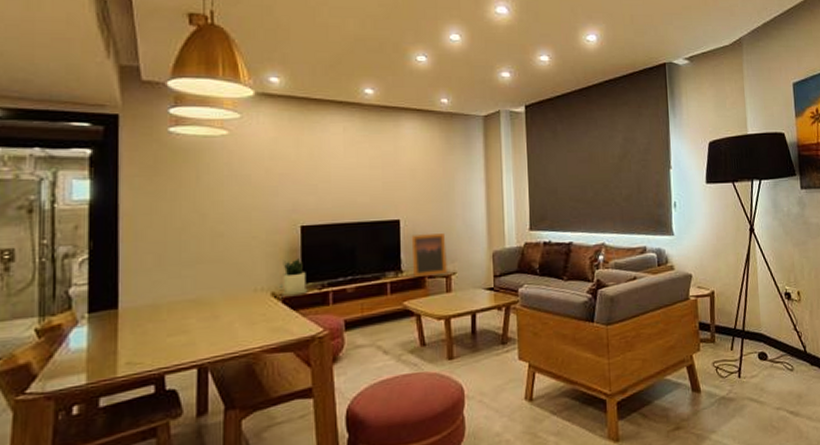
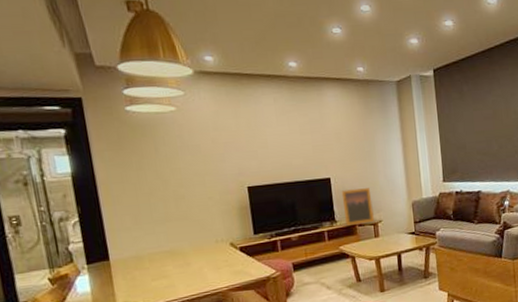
planter: present [281,258,308,297] -> none [236,214,260,246]

